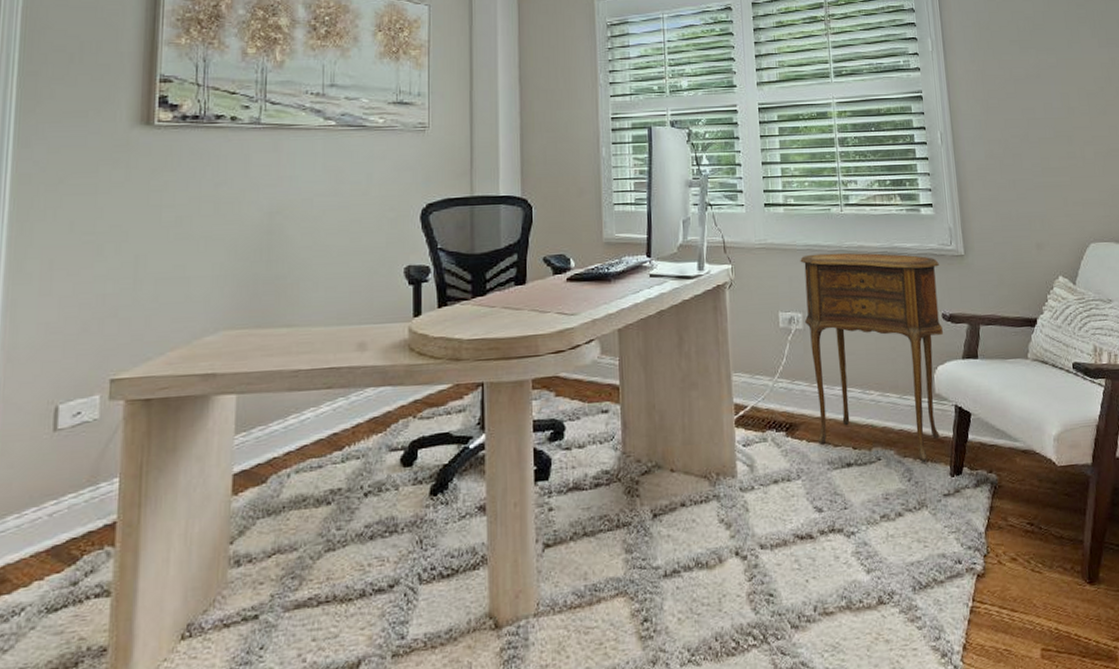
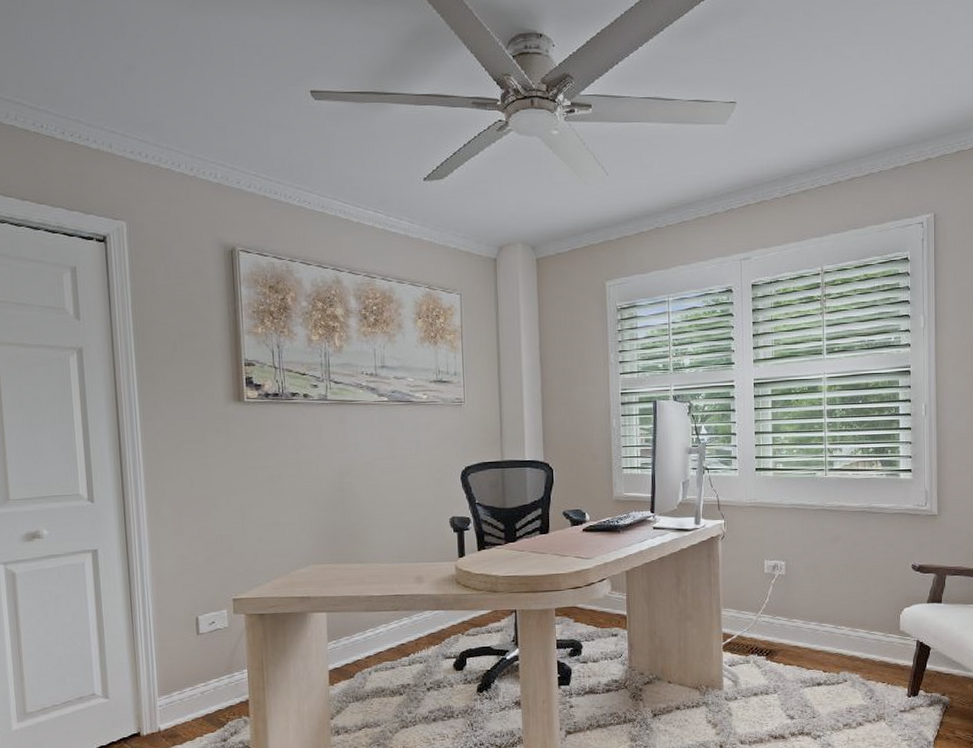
side table: present [800,252,943,463] -> none [785,511,913,685]

